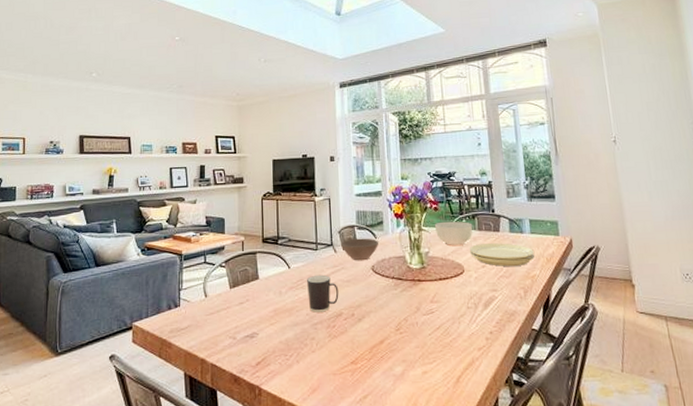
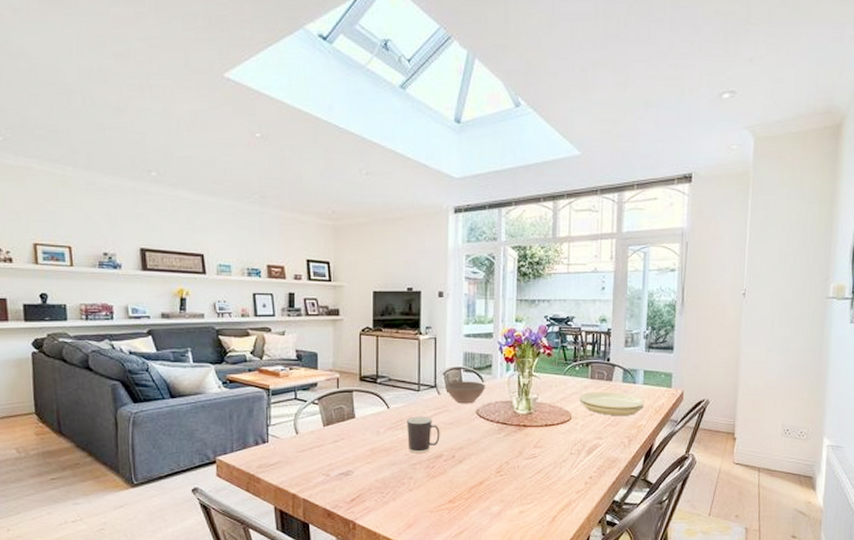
bowl: present [434,221,473,247] -> none [545,368,586,394]

